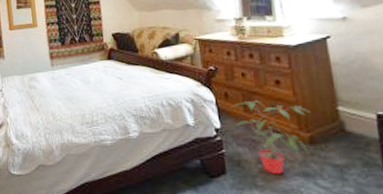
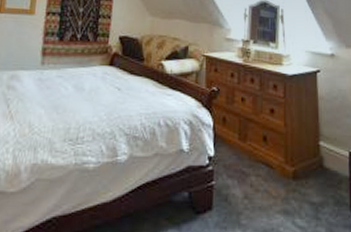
potted plant: present [230,100,311,174] -> none [227,127,297,211]

